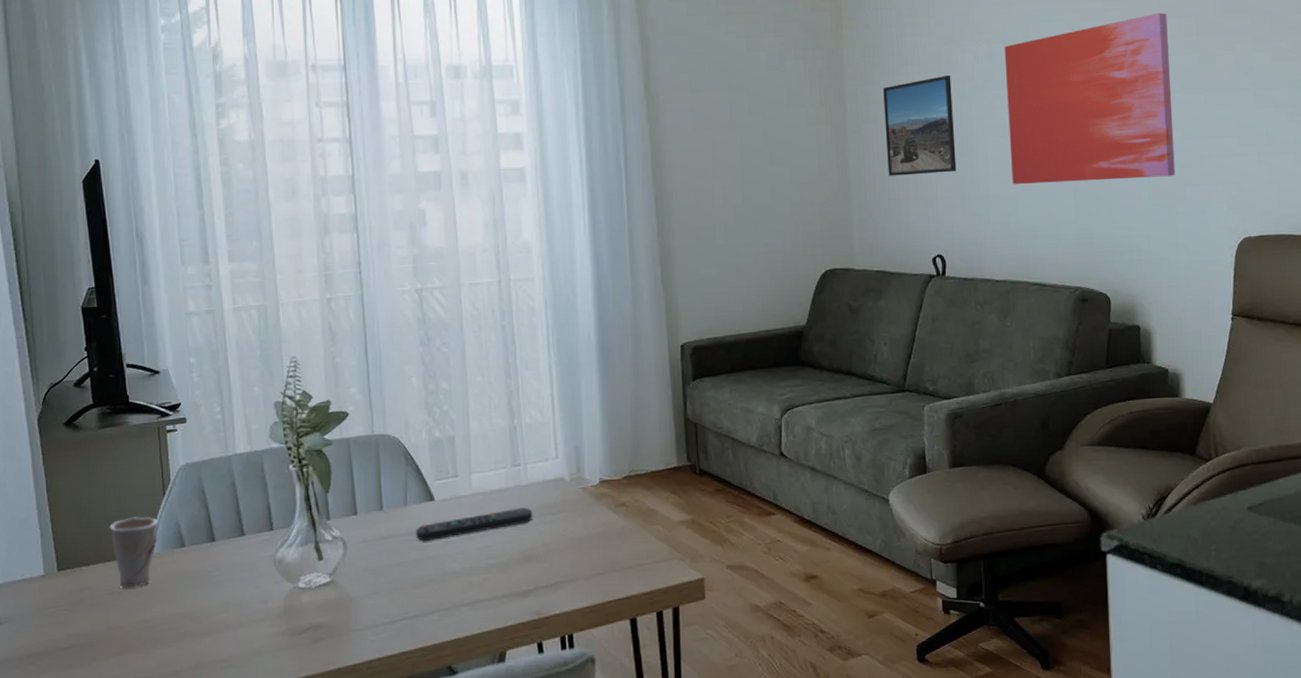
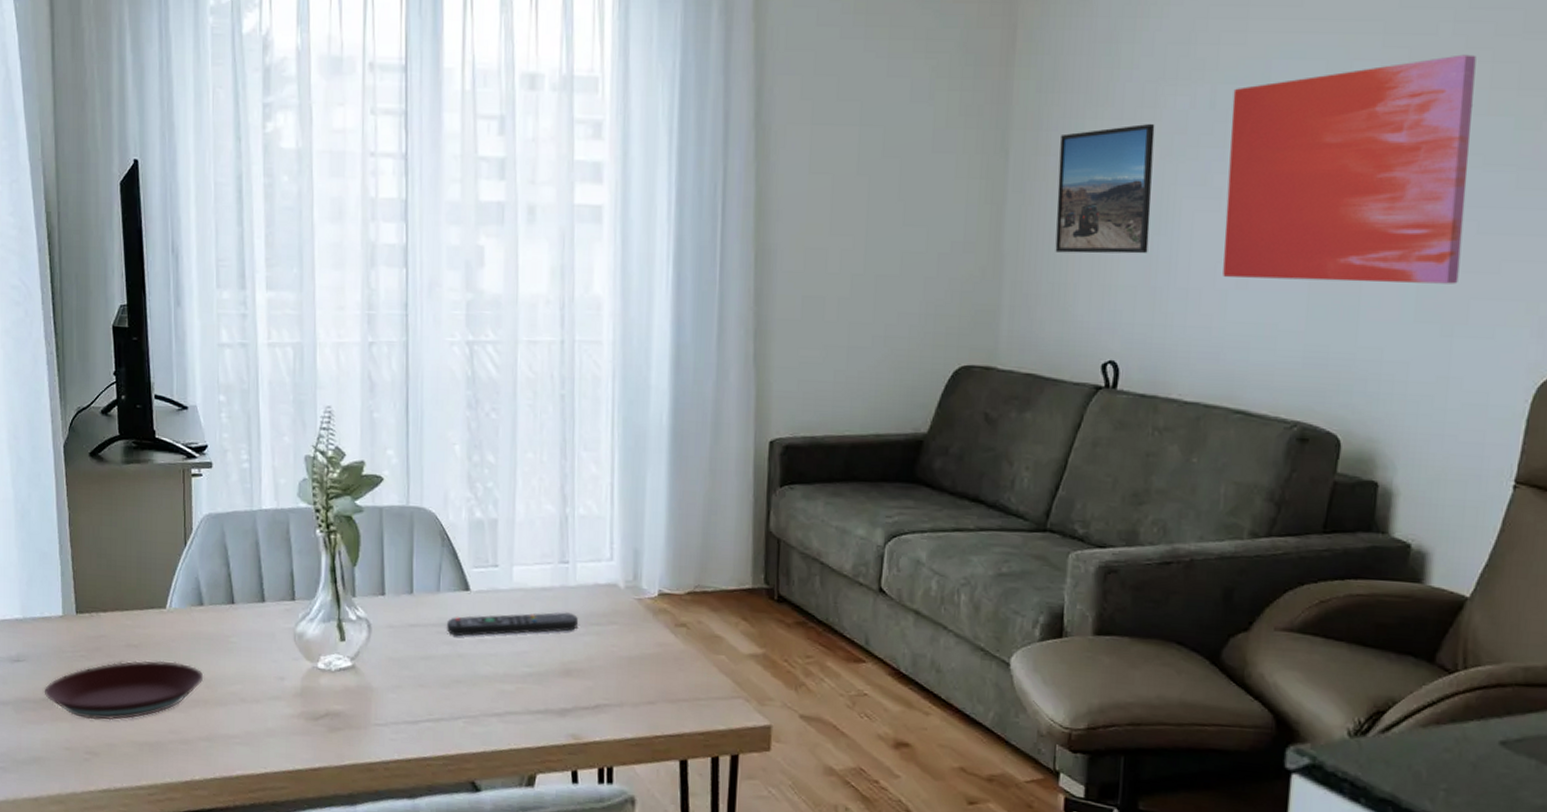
plate: none [29,601,189,668] -> present [45,660,204,721]
cup: present [109,517,158,588] -> none [129,565,178,642]

